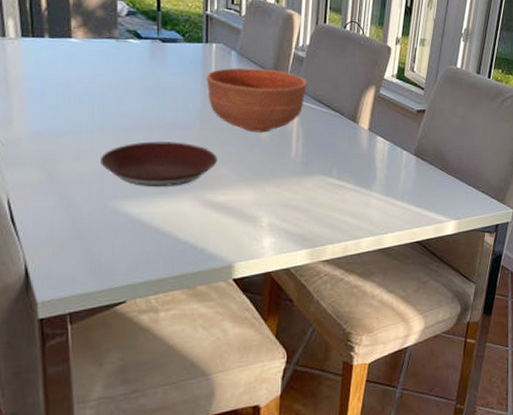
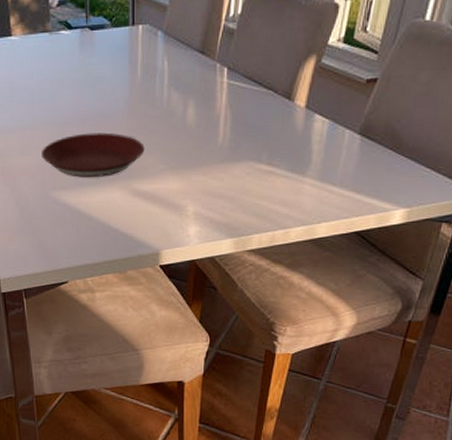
bowl: present [206,67,308,133] -> none [133,47,238,119]

